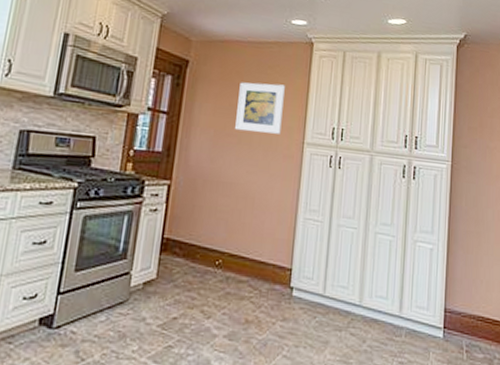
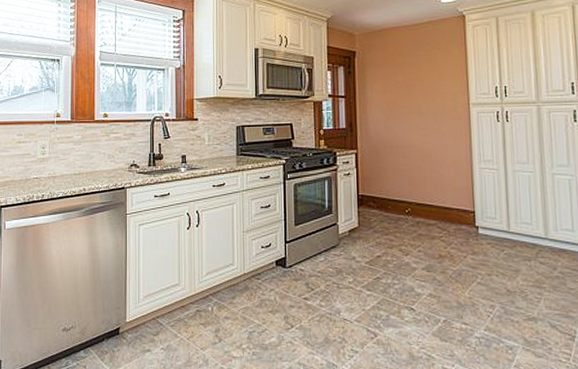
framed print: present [235,82,285,134] -> none [402,57,446,102]

